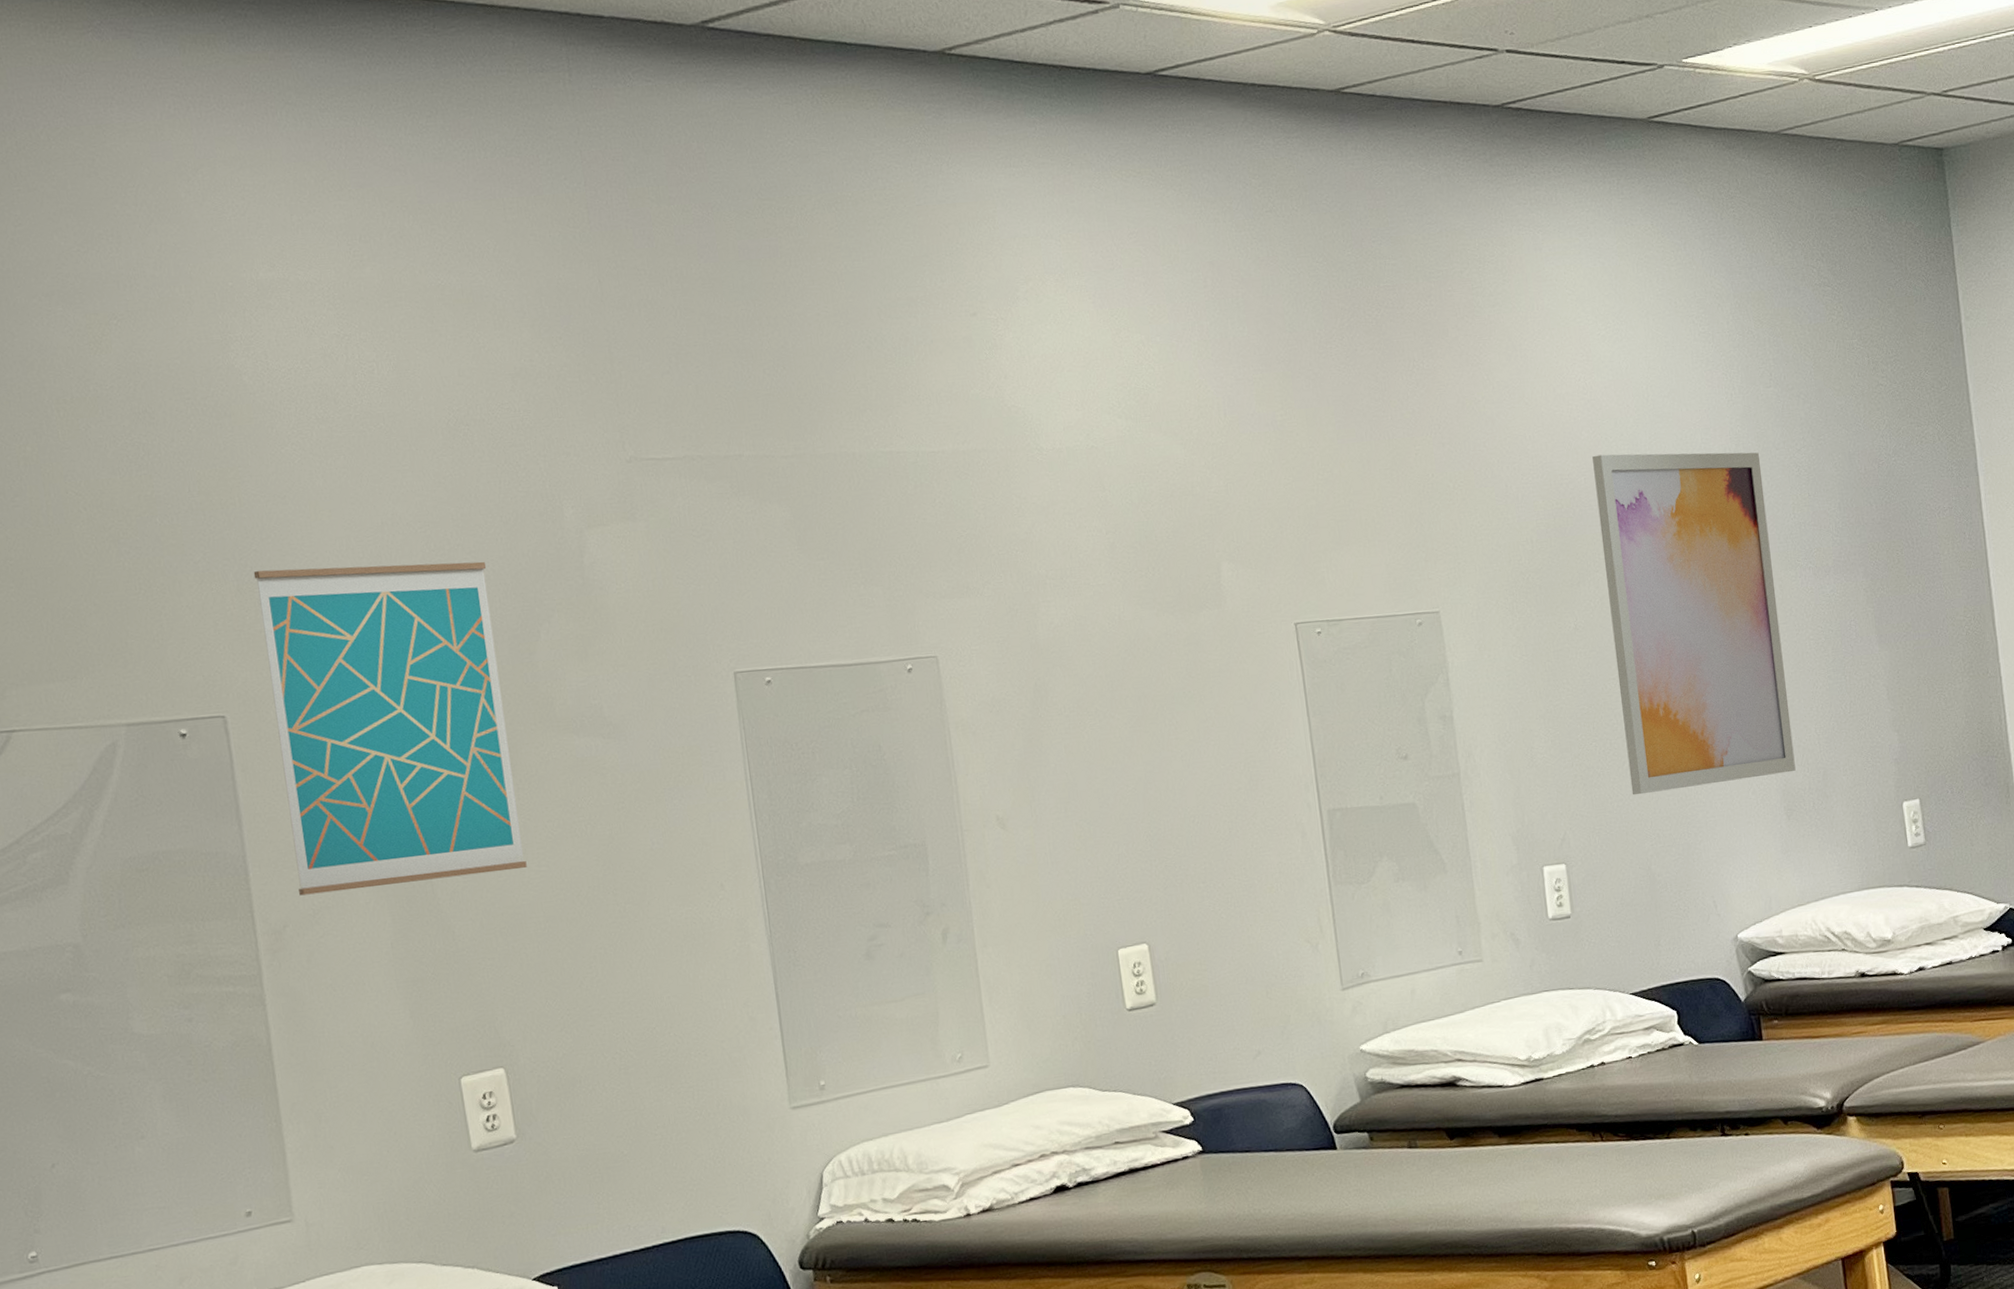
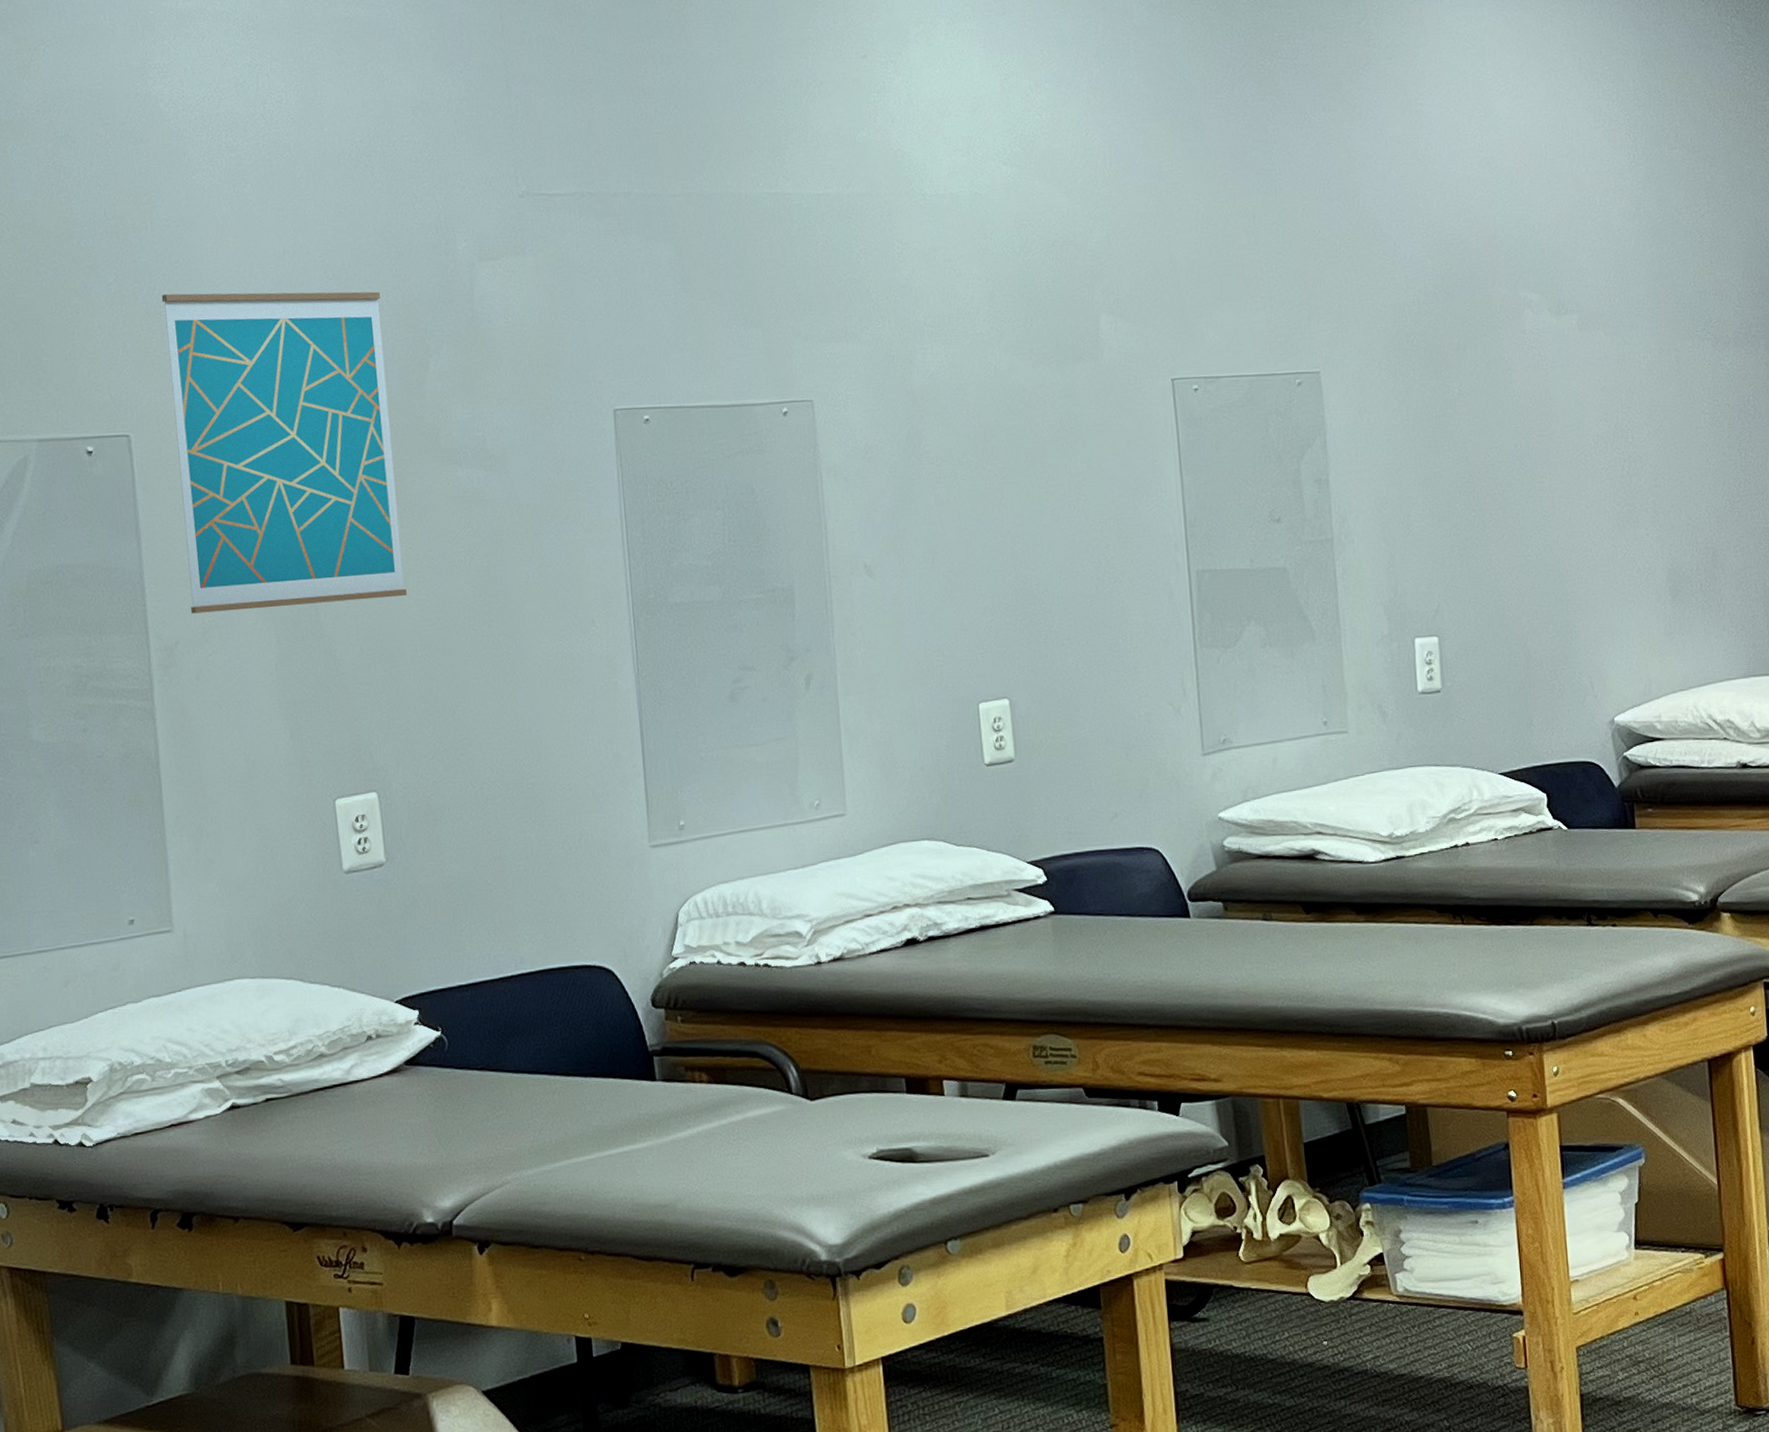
wall art: present [1592,452,1796,796] -> none [1485,214,1684,569]

